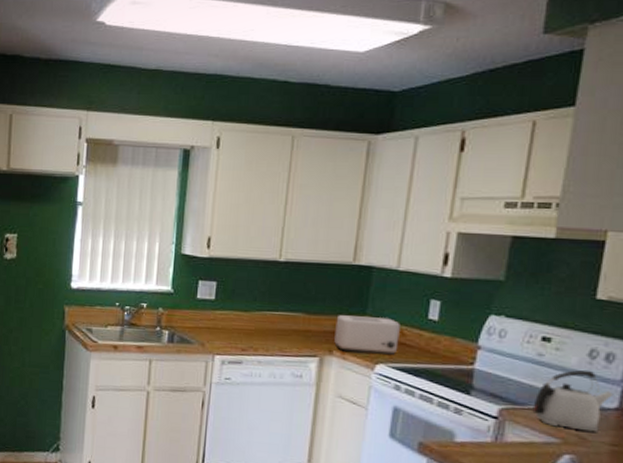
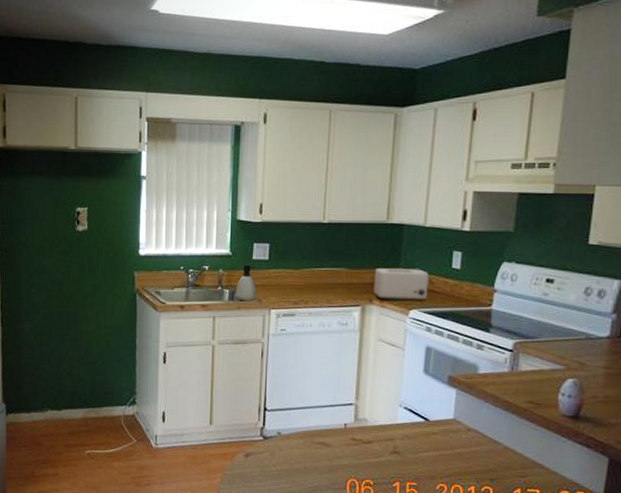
soap dispenser: none [175,304,202,345] -> present [235,265,257,302]
kettle: present [532,369,614,432] -> none [541,305,606,358]

